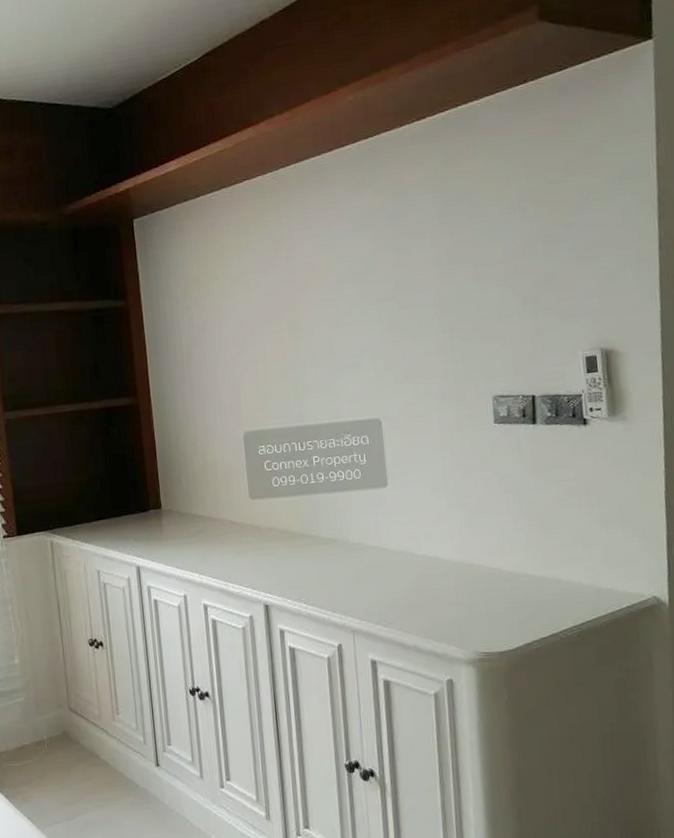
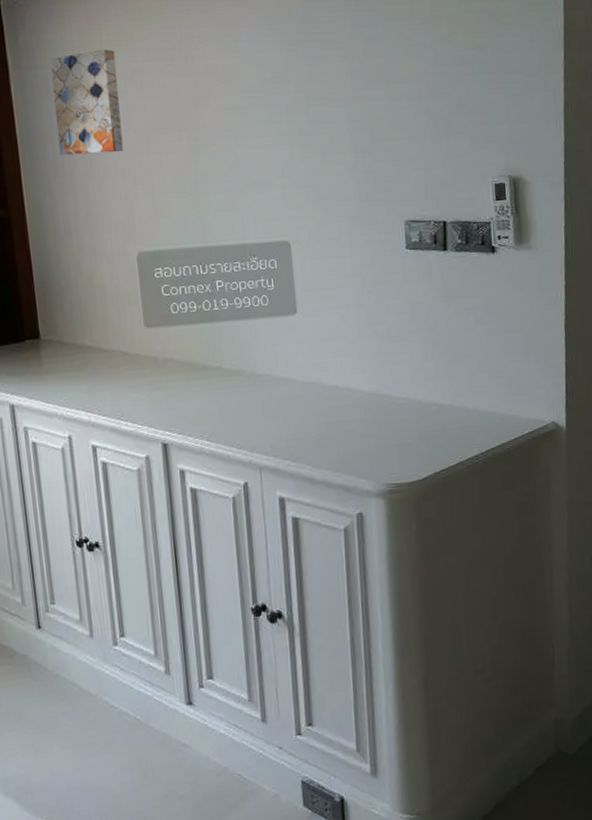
wall art: none [173,255,233,350] -> present [50,49,124,156]

